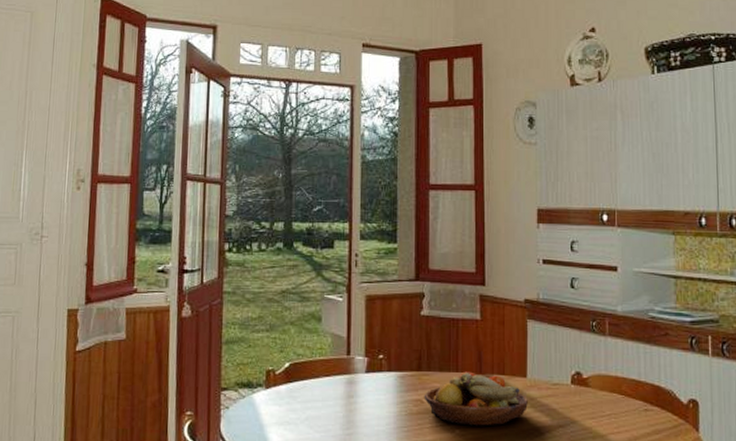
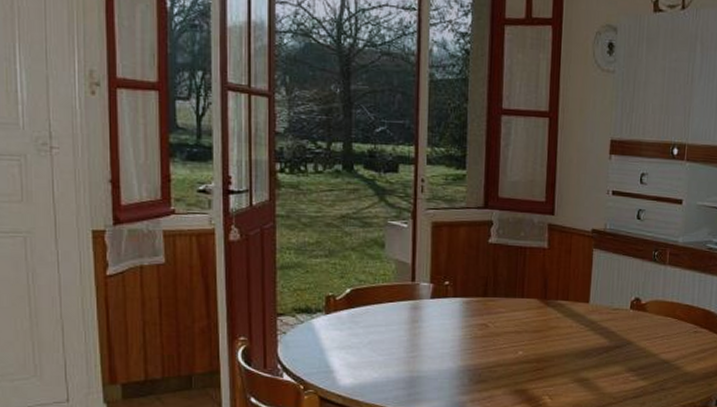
fruit bowl: present [424,371,528,426] -> none [489,297,589,348]

